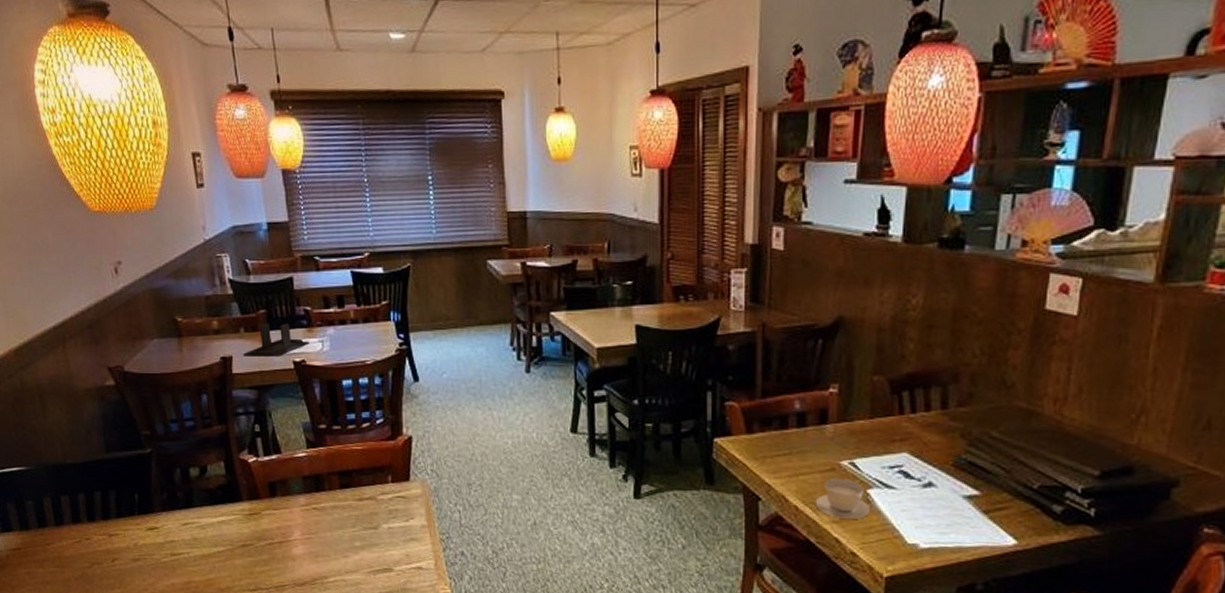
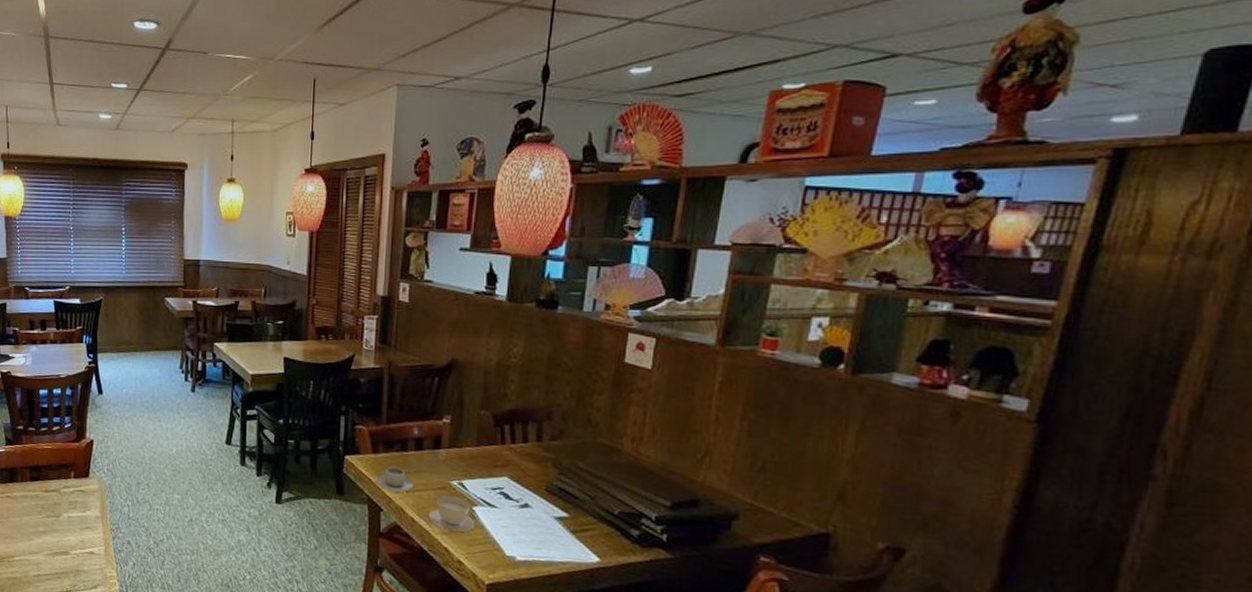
teacup: none [751,449,797,477] -> present [376,467,414,492]

